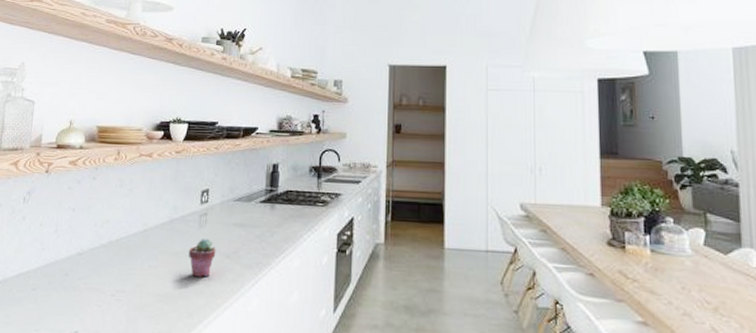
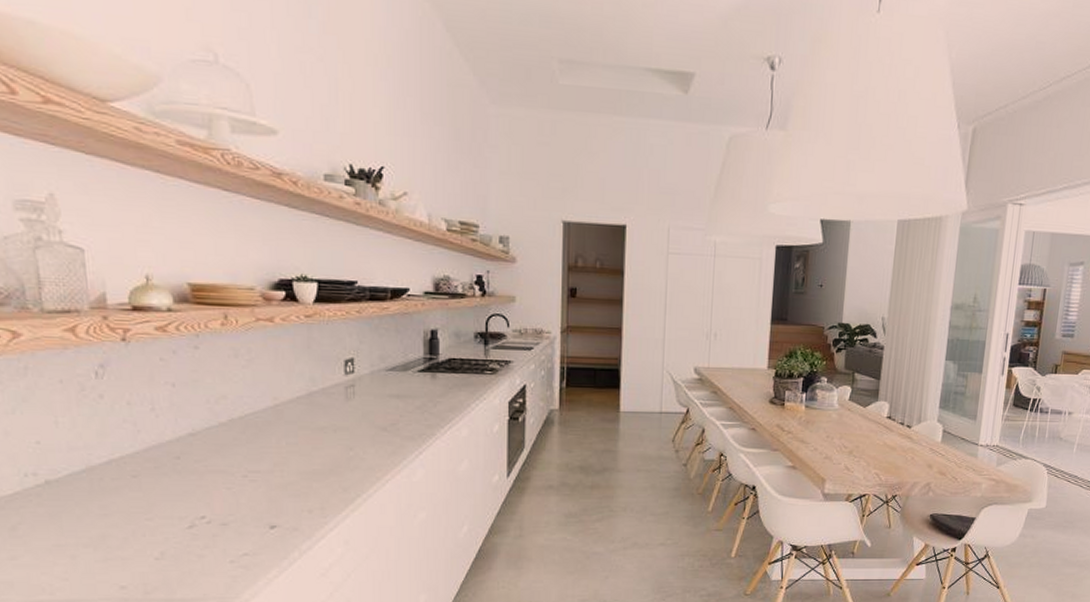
potted succulent: present [189,239,216,277] -> none [336,412,370,452]

